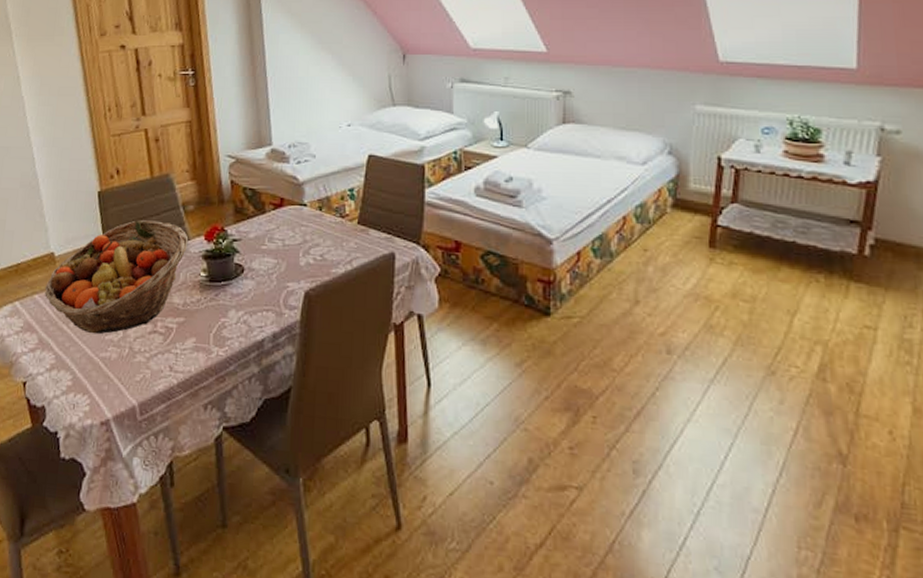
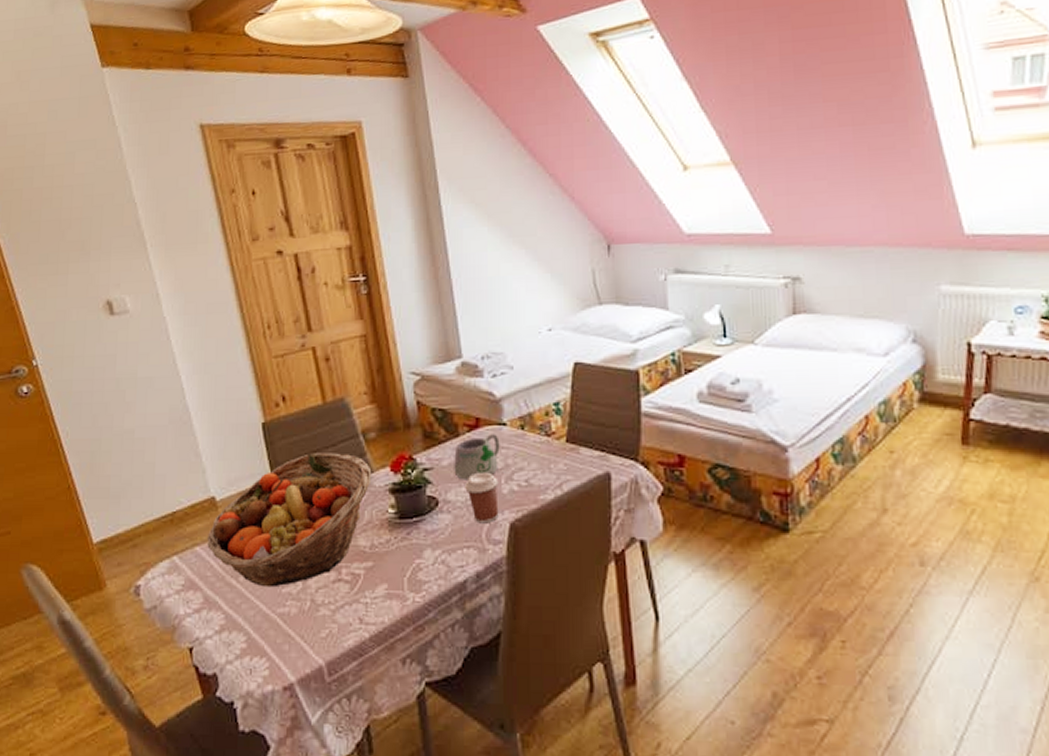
mug: none [259,213,309,252] -> present [454,434,511,480]
coffee cup: none [268,245,297,291] -> present [465,472,499,524]

